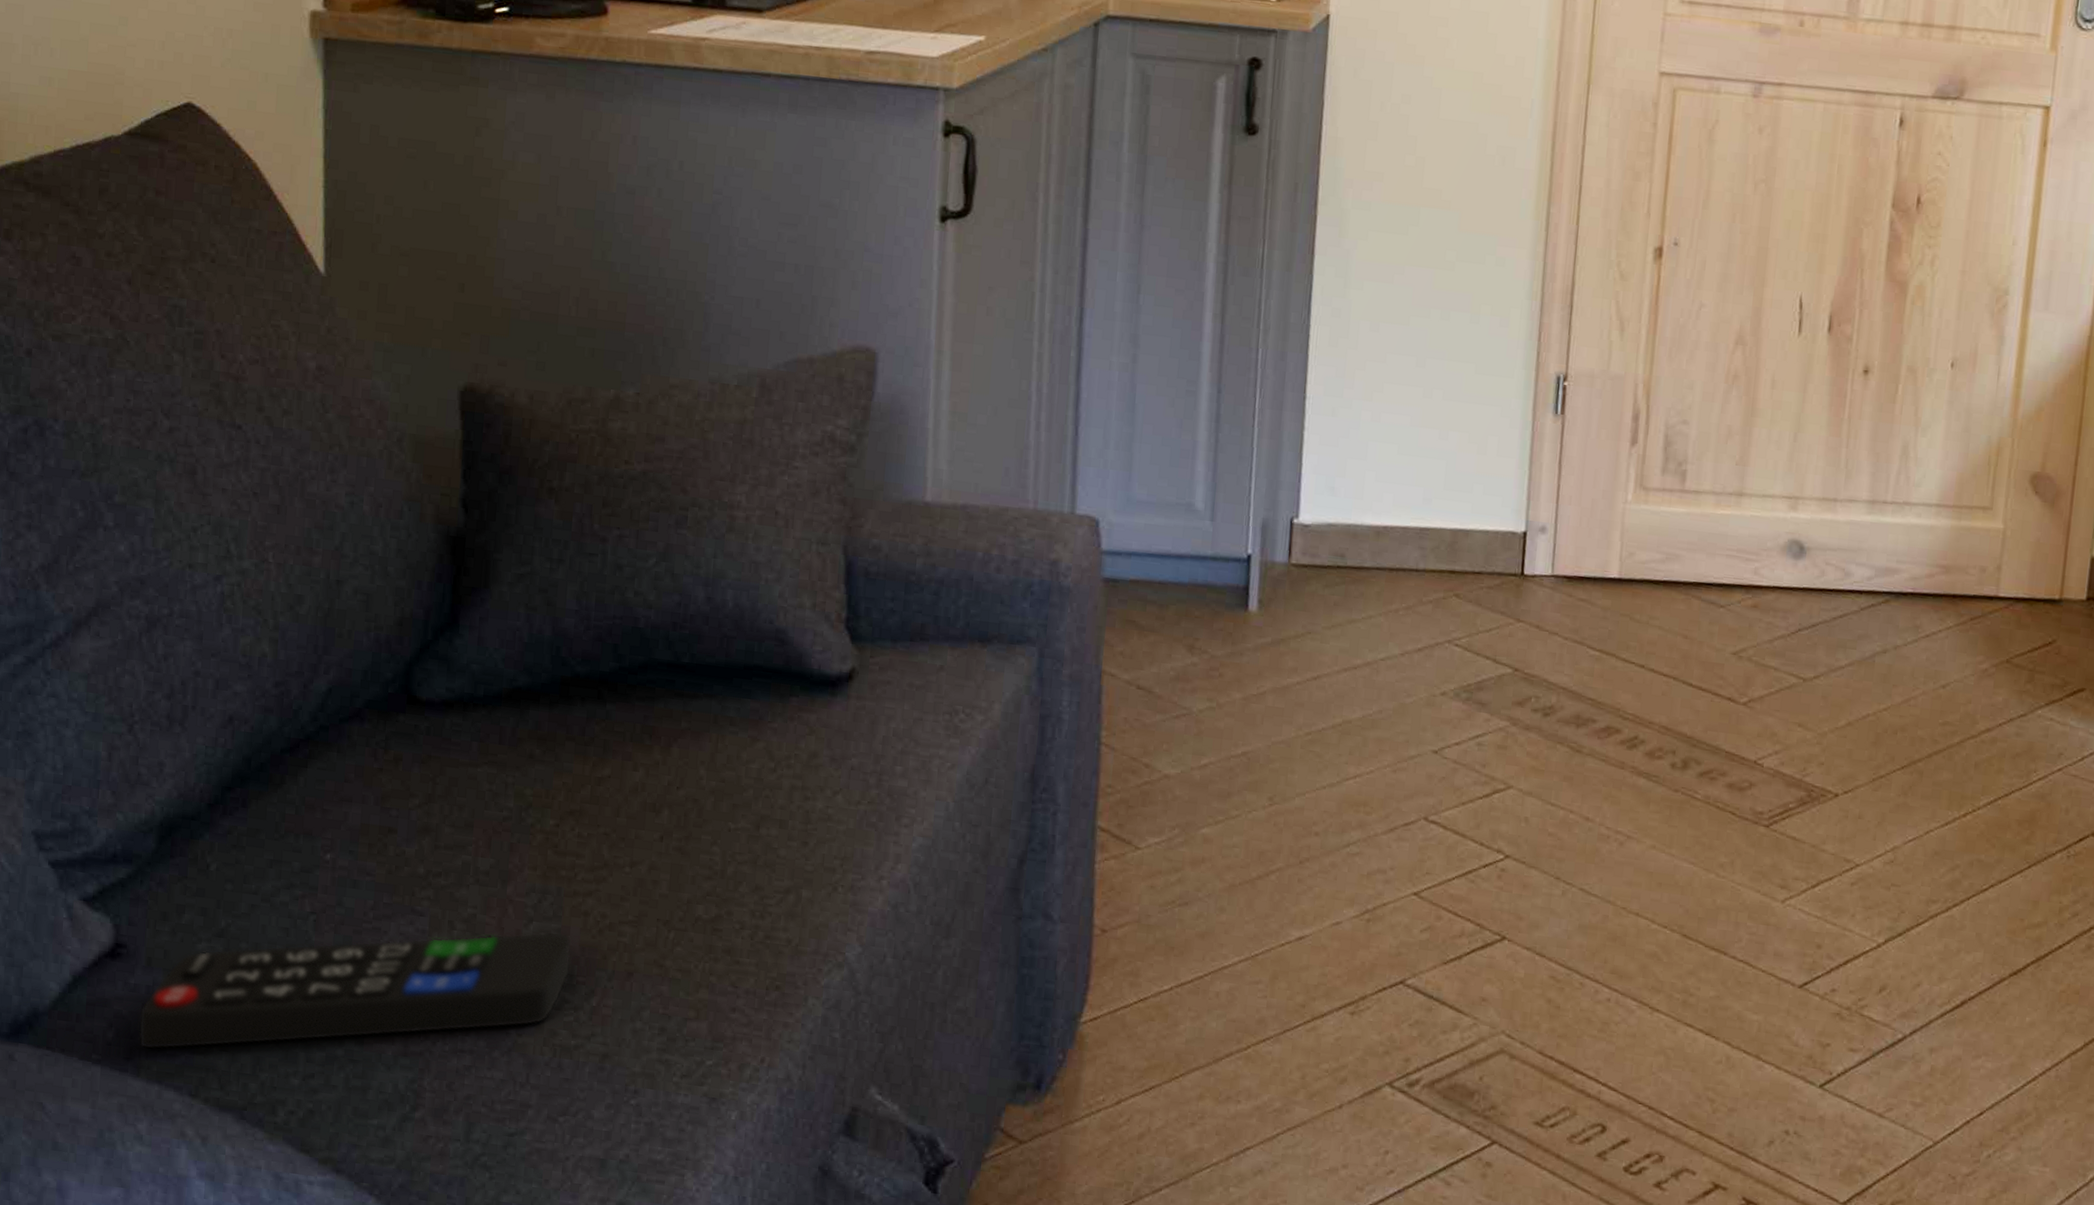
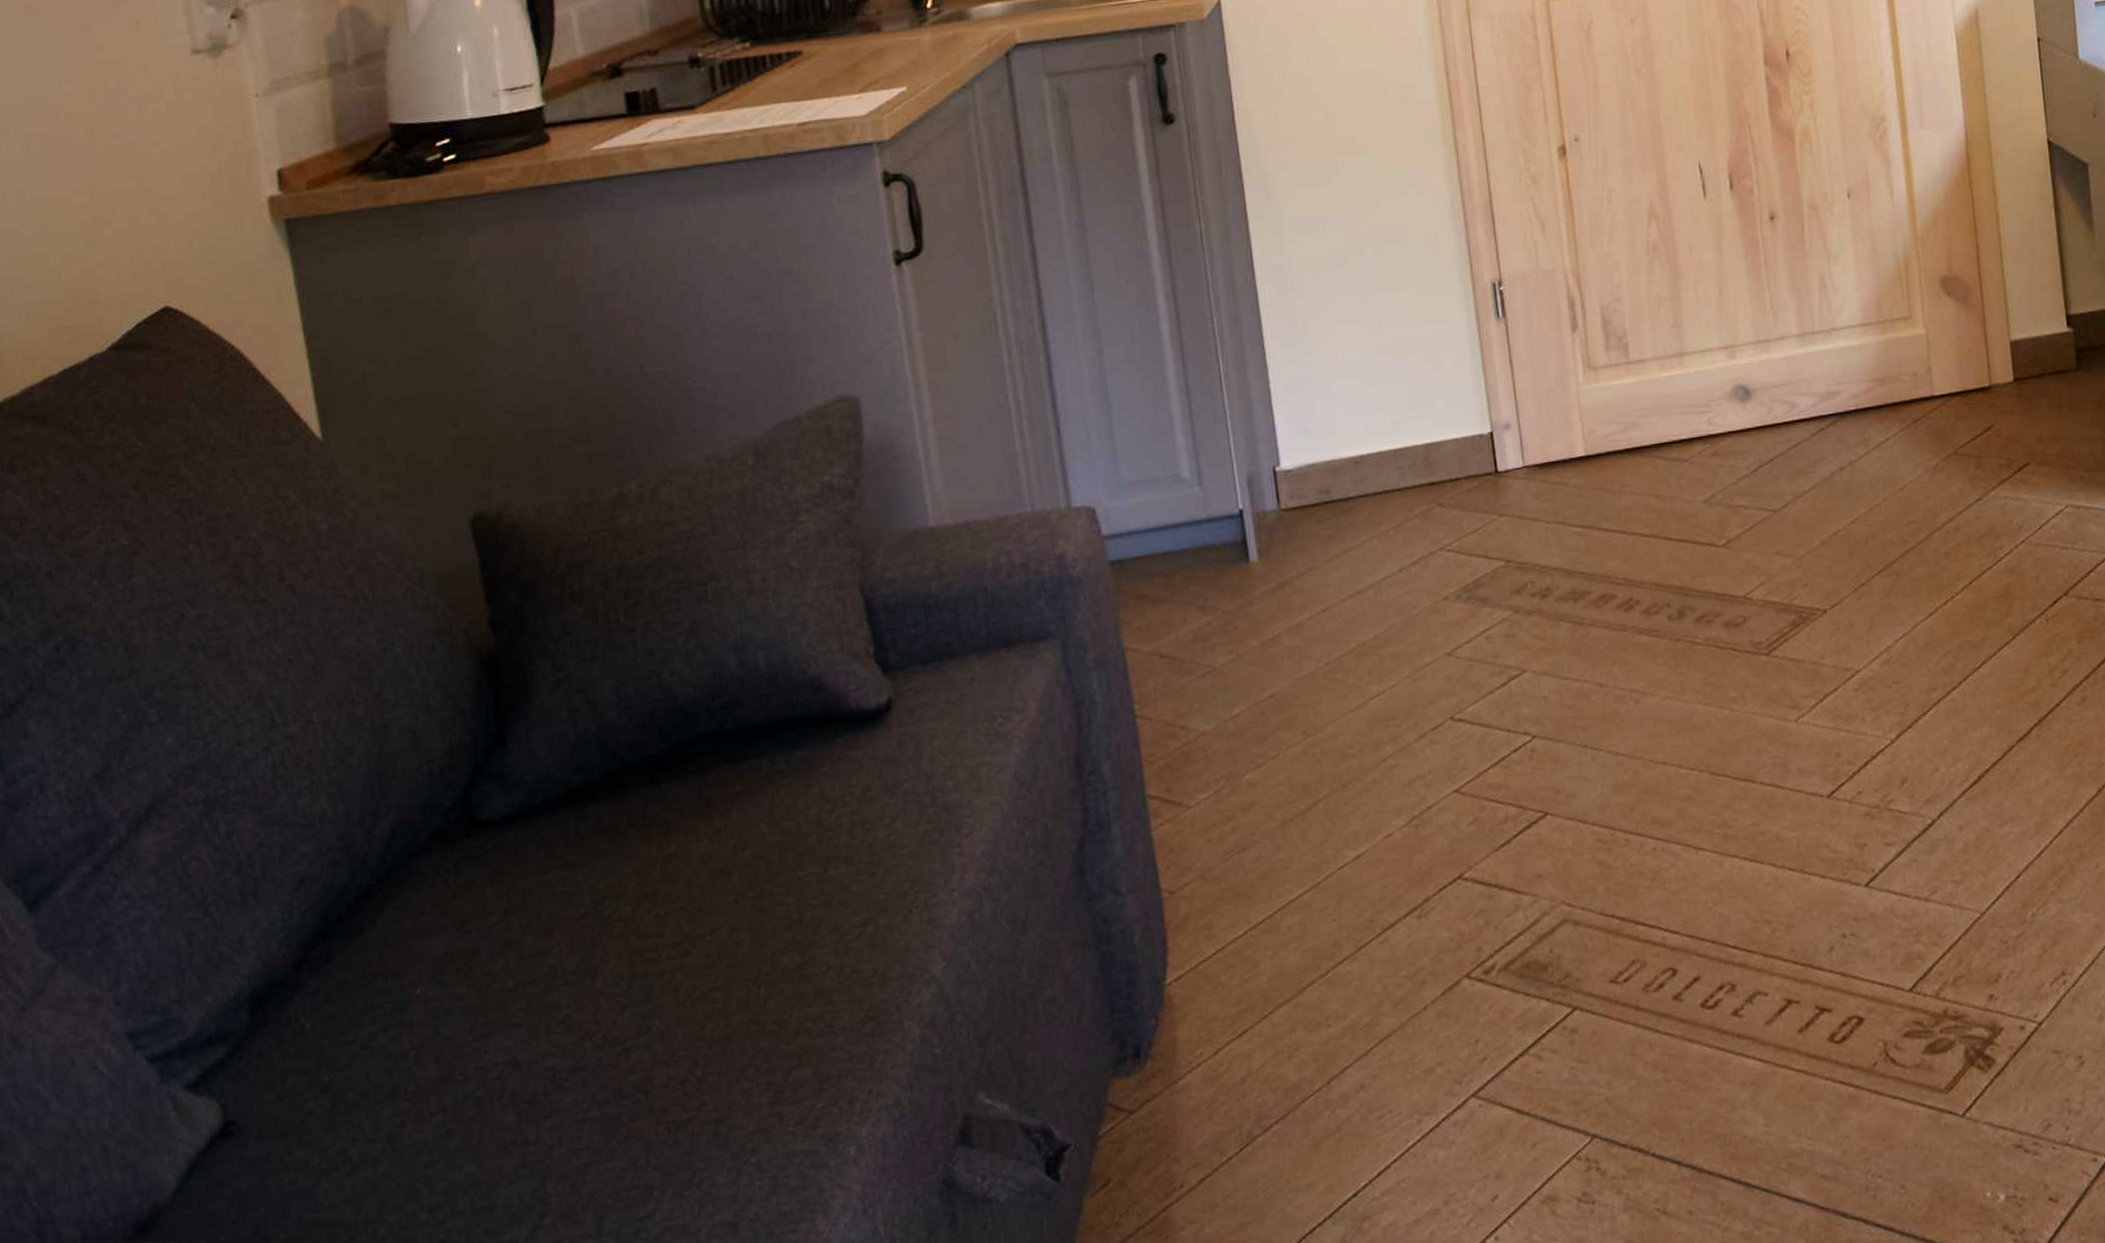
remote control: present [138,932,573,1050] -> none [258,1012,672,1220]

